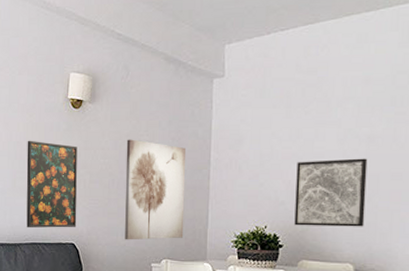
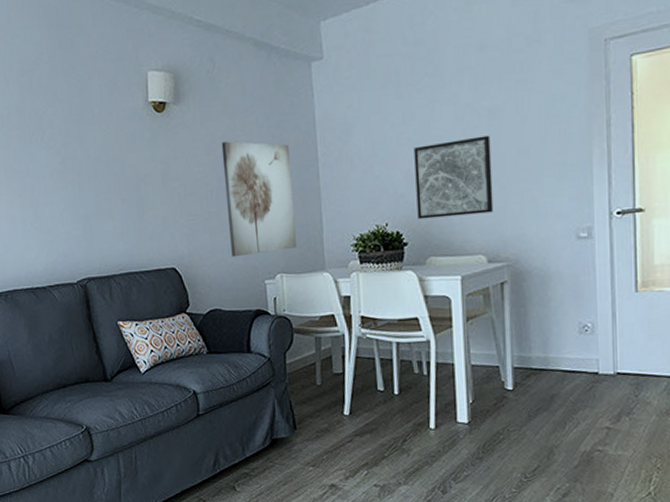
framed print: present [26,140,78,228] -> none [107,154,176,256]

